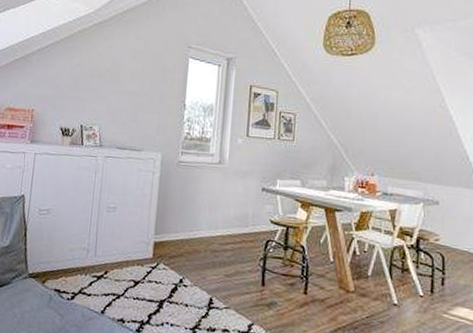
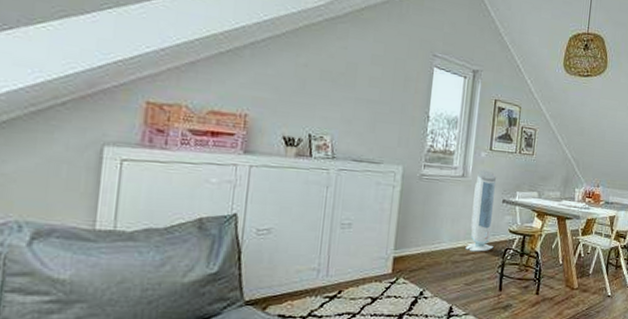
air purifier: none [225,156,255,242] -> present [466,170,497,252]

